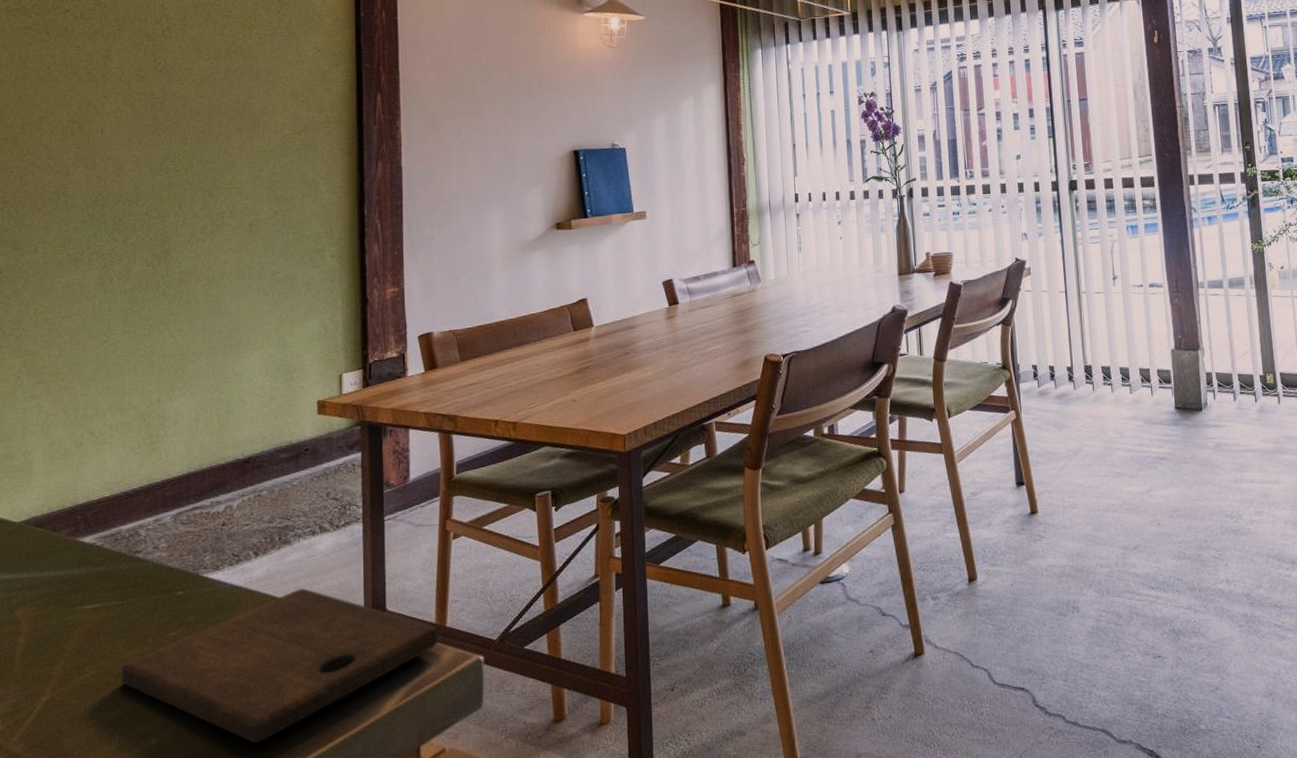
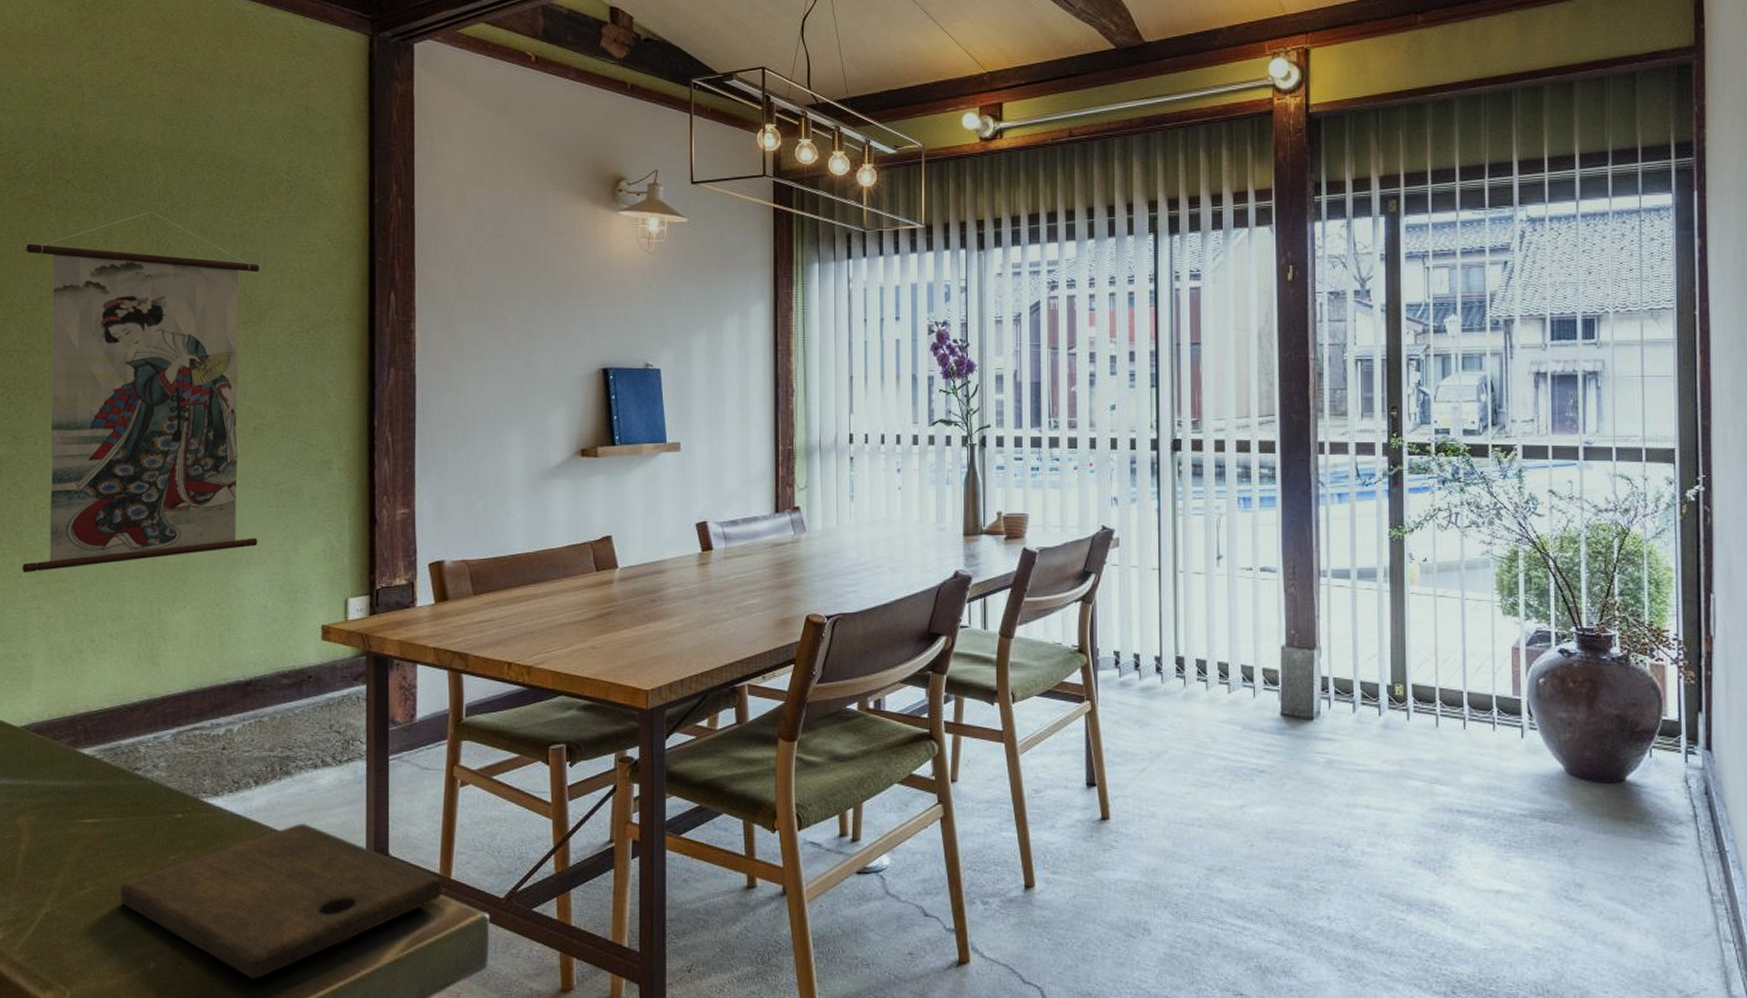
wall scroll: none [22,34,255,374] -> present [22,211,260,572]

